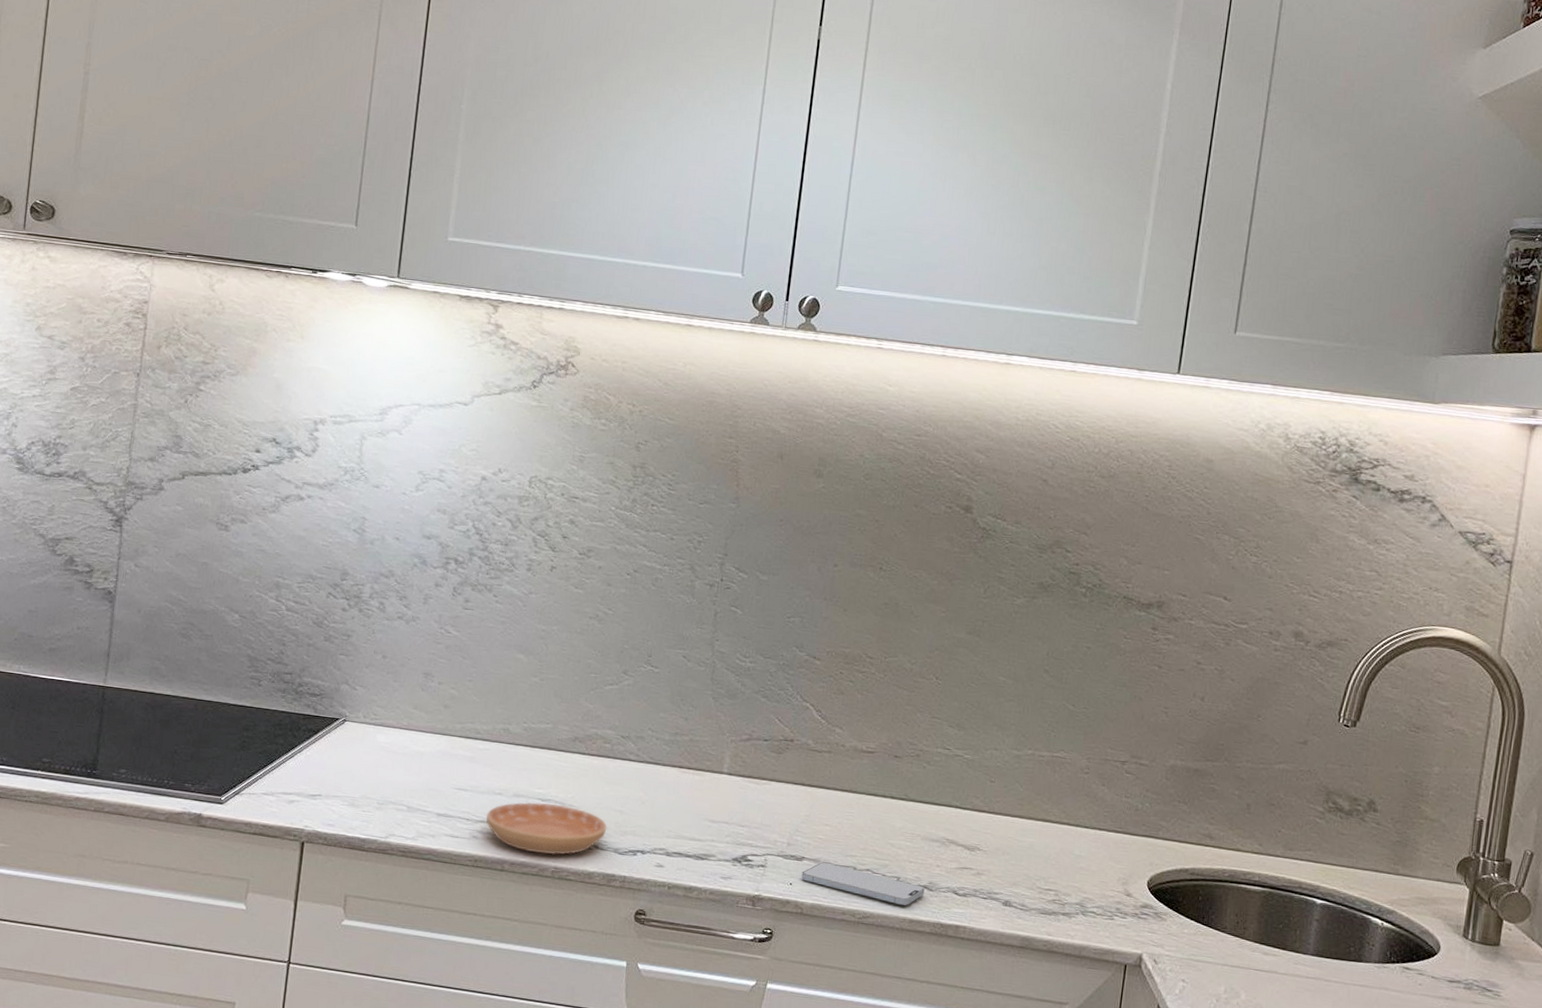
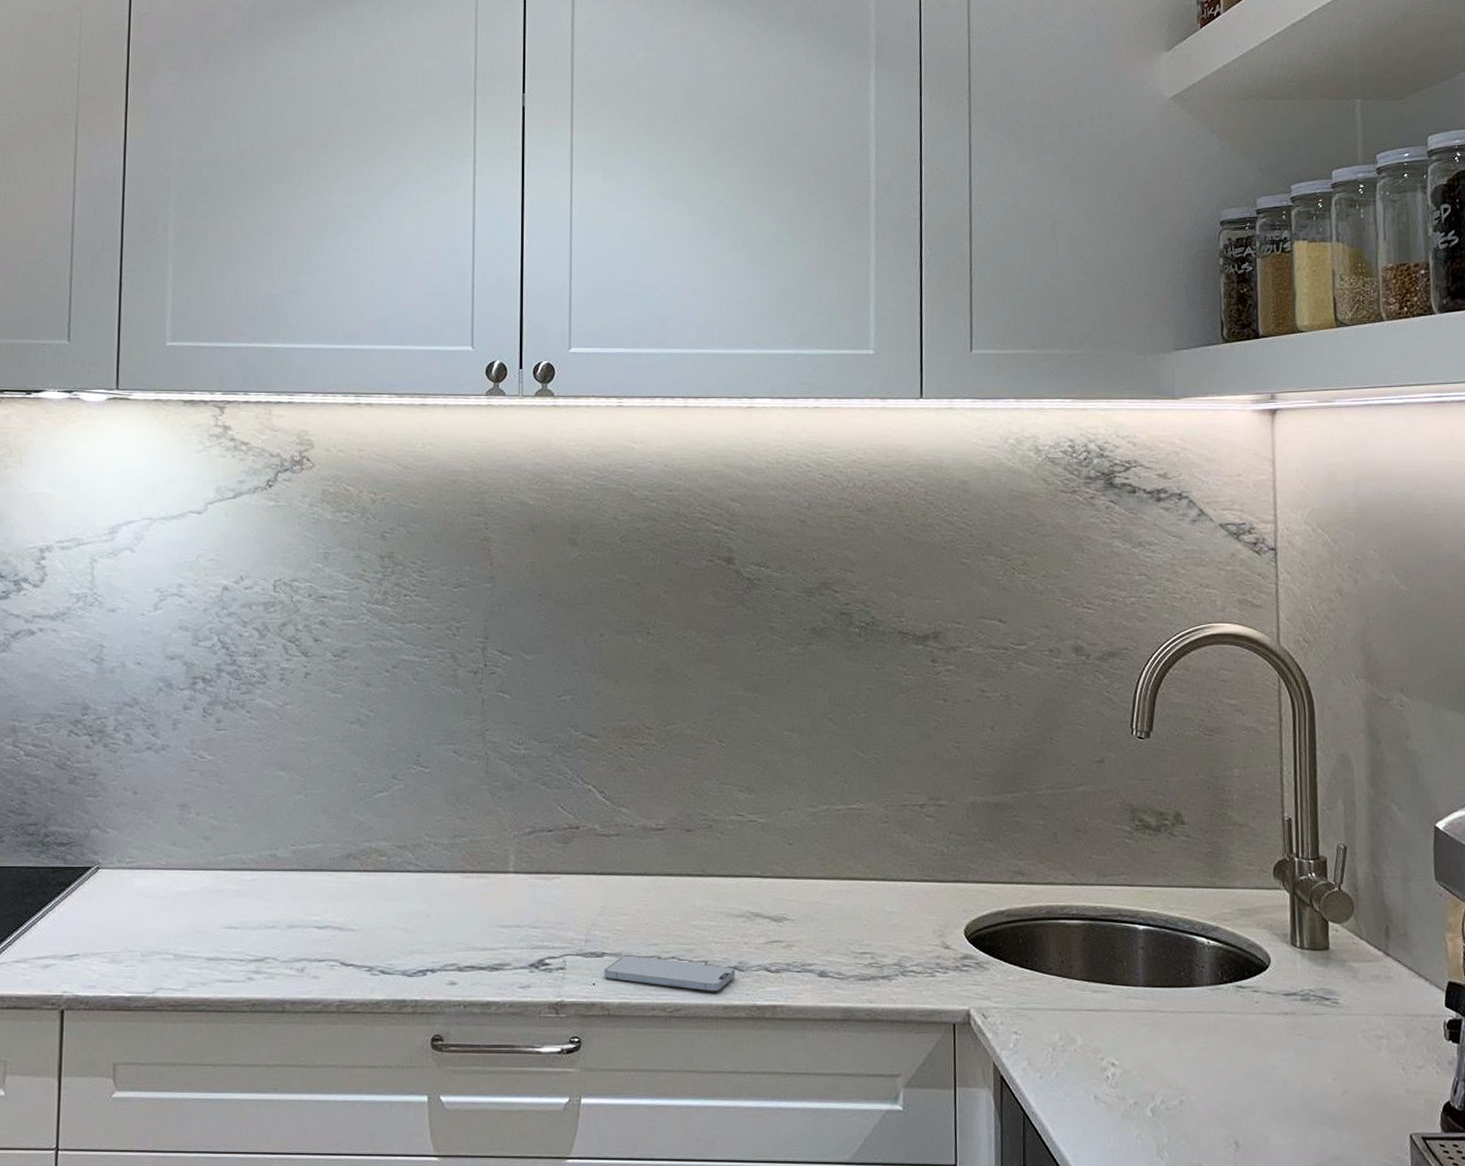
saucer: present [486,802,607,855] -> none [260,930,392,988]

